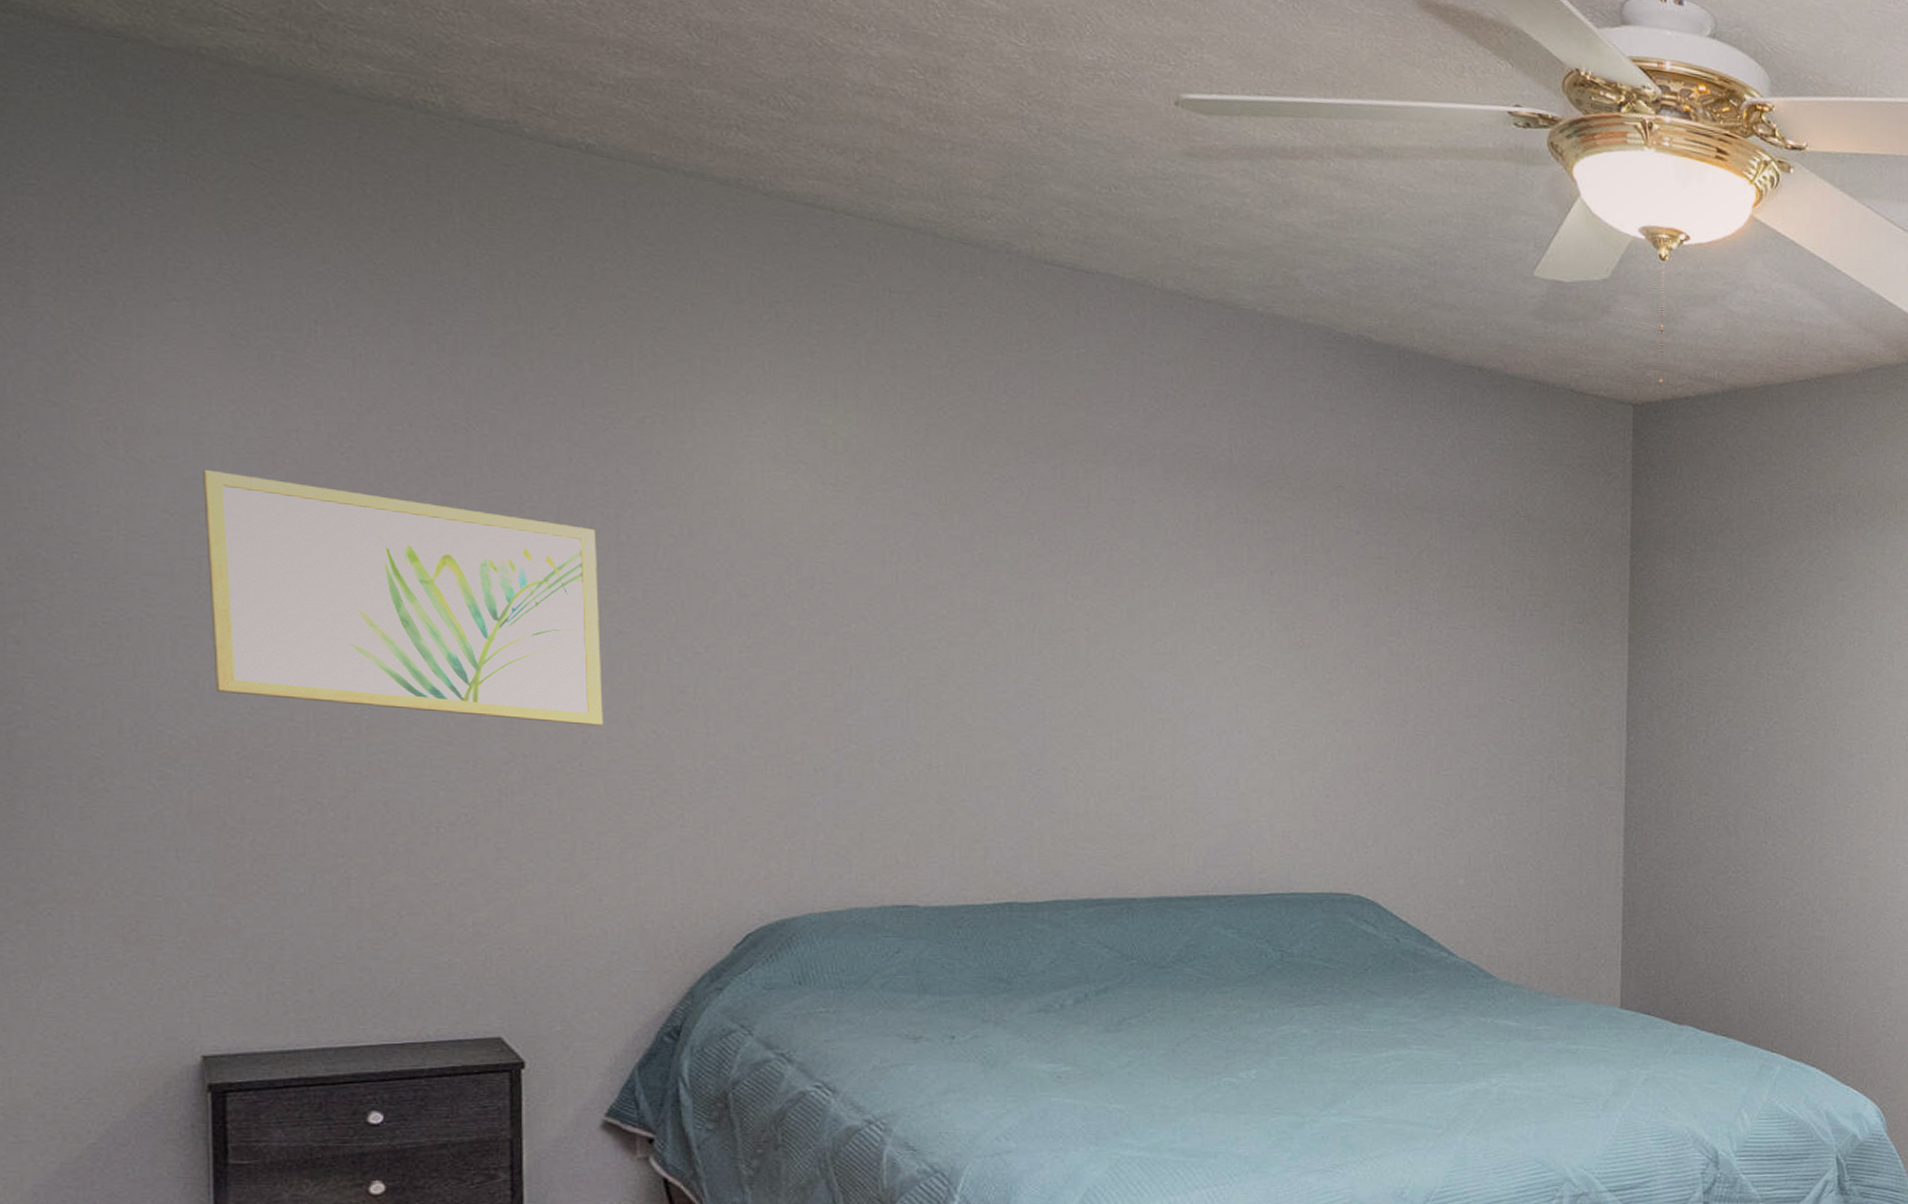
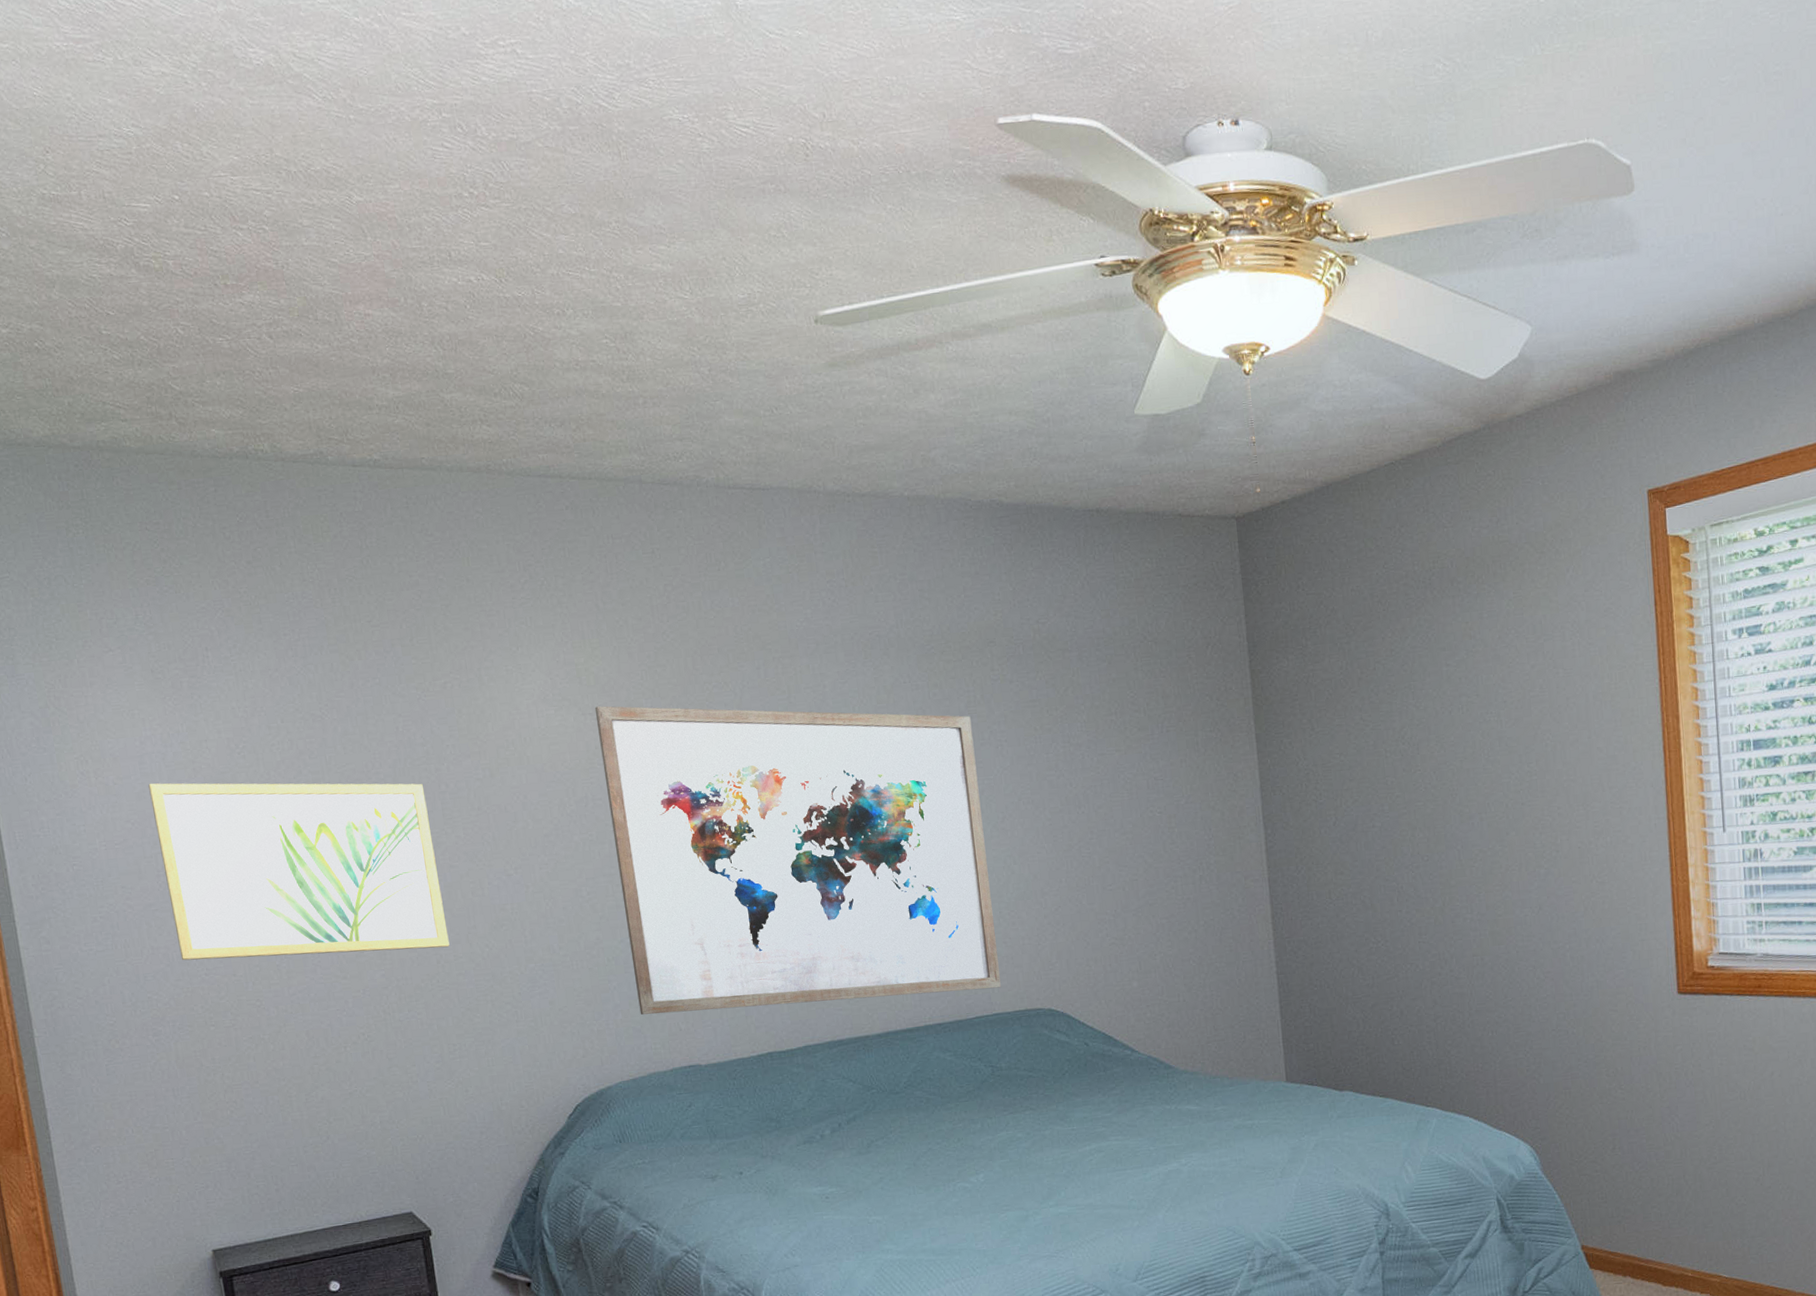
wall art: none [838,477,1305,865] -> present [594,706,1002,1015]

